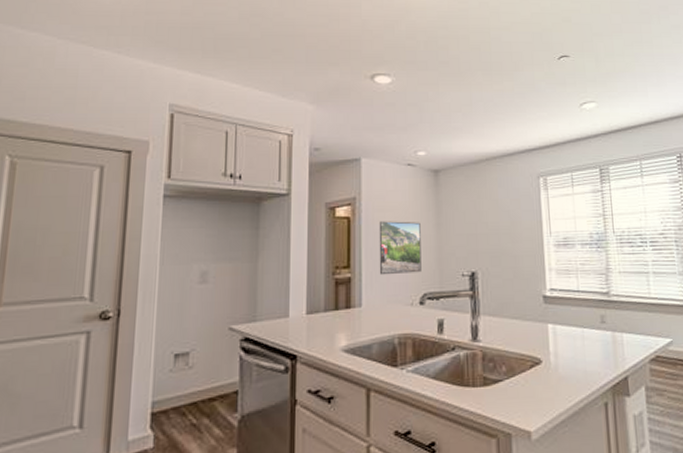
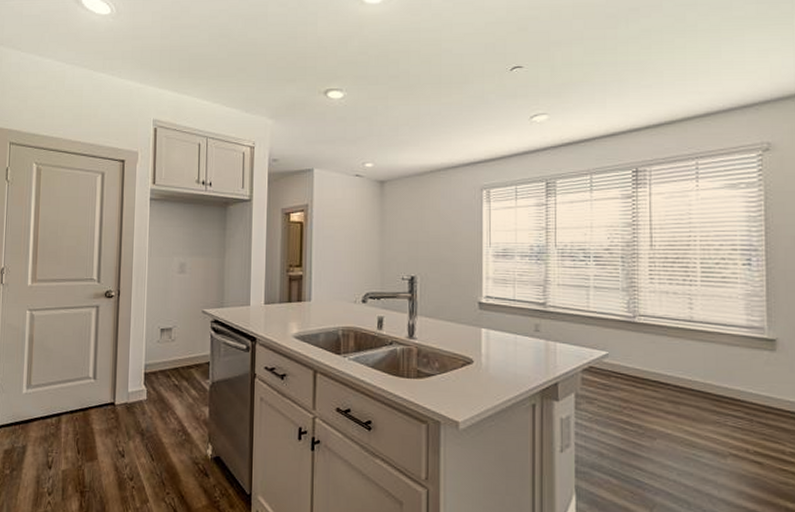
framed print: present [379,221,422,275] -> none [327,227,366,275]

